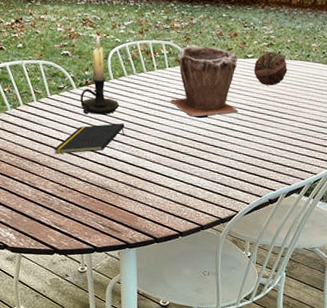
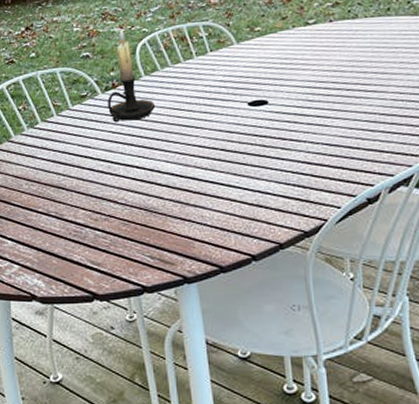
notepad: present [54,123,125,155] -> none [82,127,167,175]
plant pot: present [170,44,238,117] -> none [218,18,307,107]
decorative ball: present [253,51,288,86] -> none [319,11,364,54]

